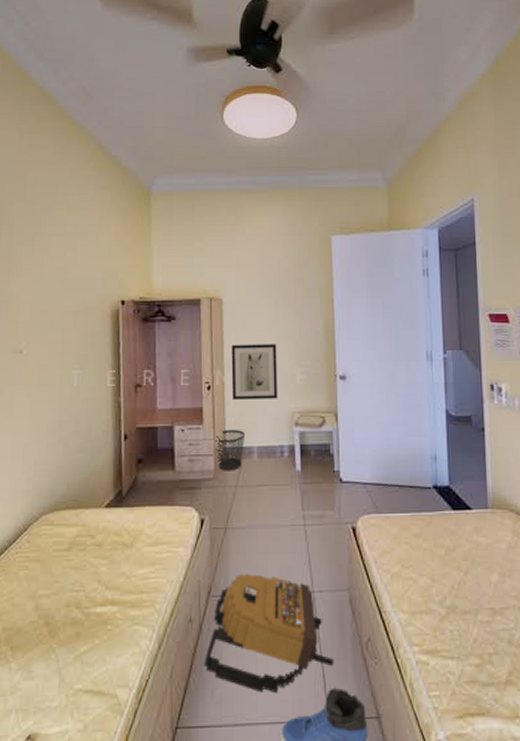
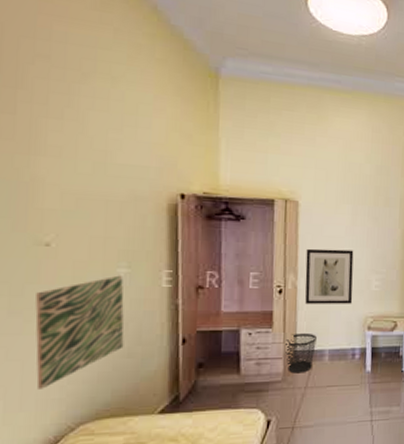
wall art: none [10,376,77,481] -> present [35,275,124,389]

